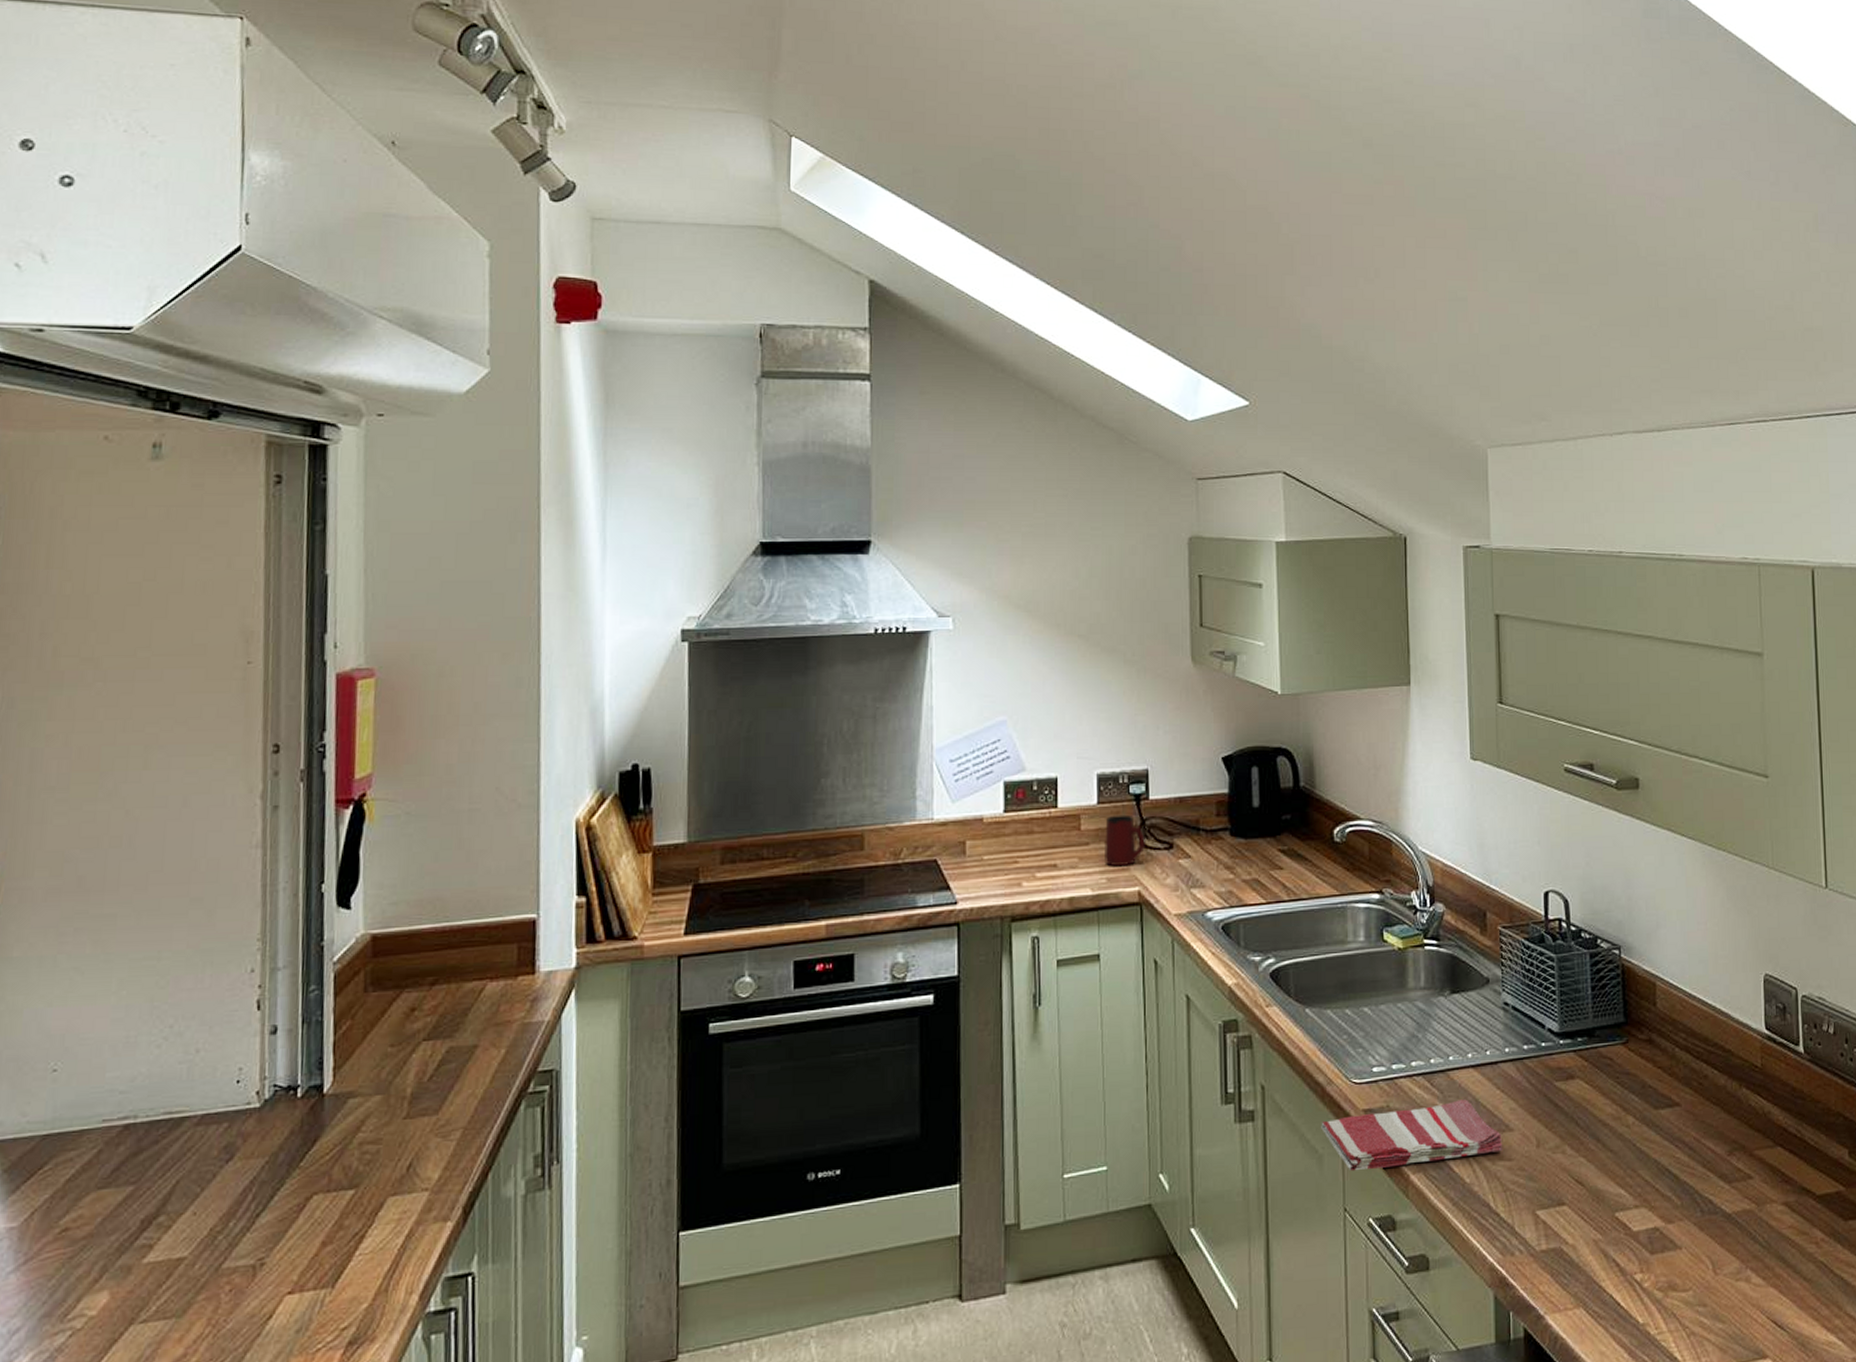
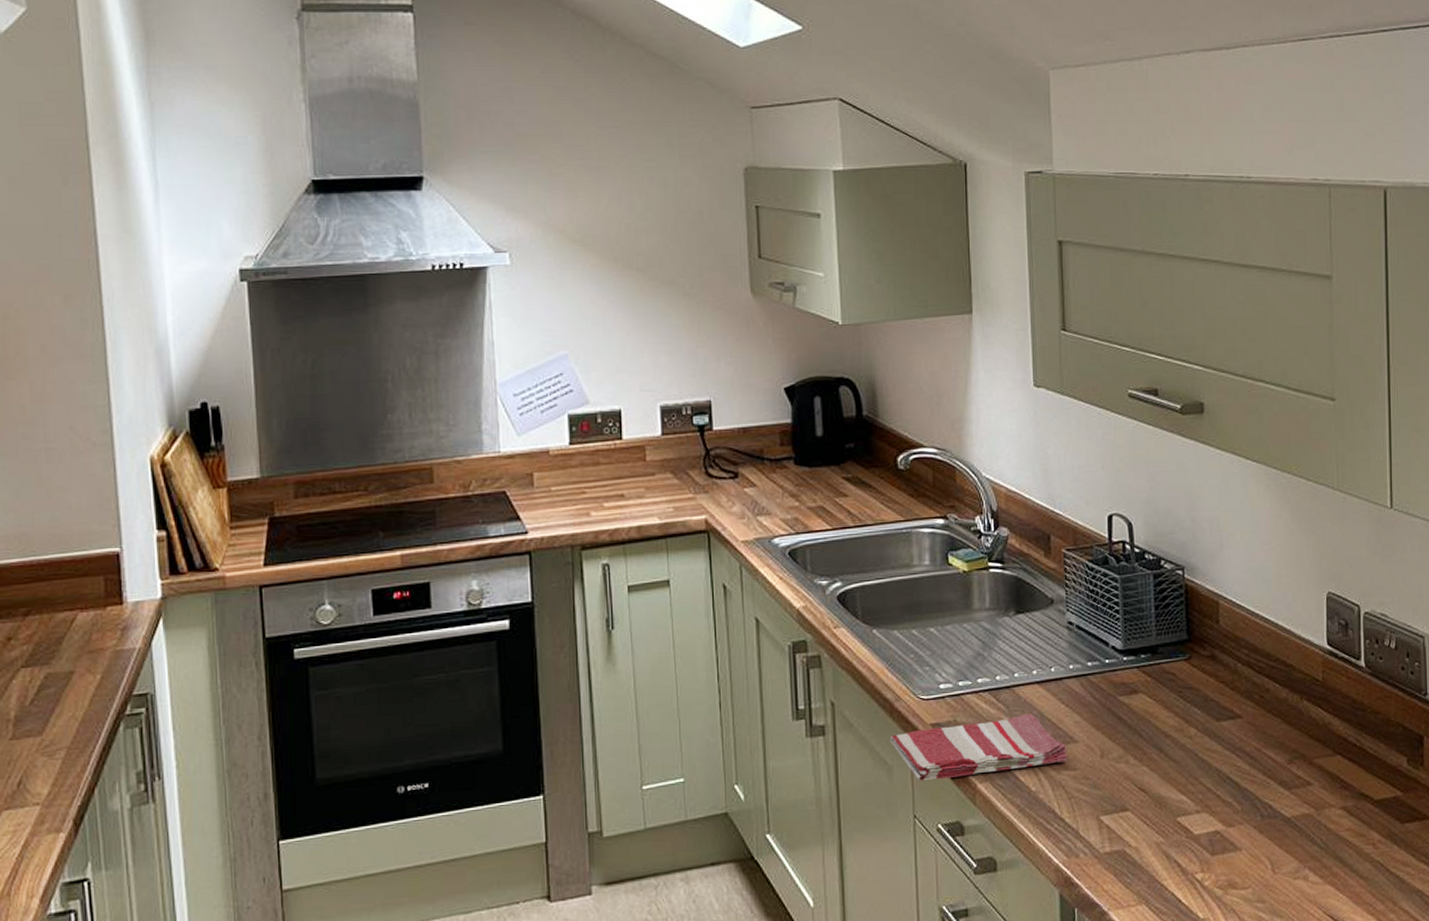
mug: present [1105,814,1145,866] -> none [670,445,710,495]

